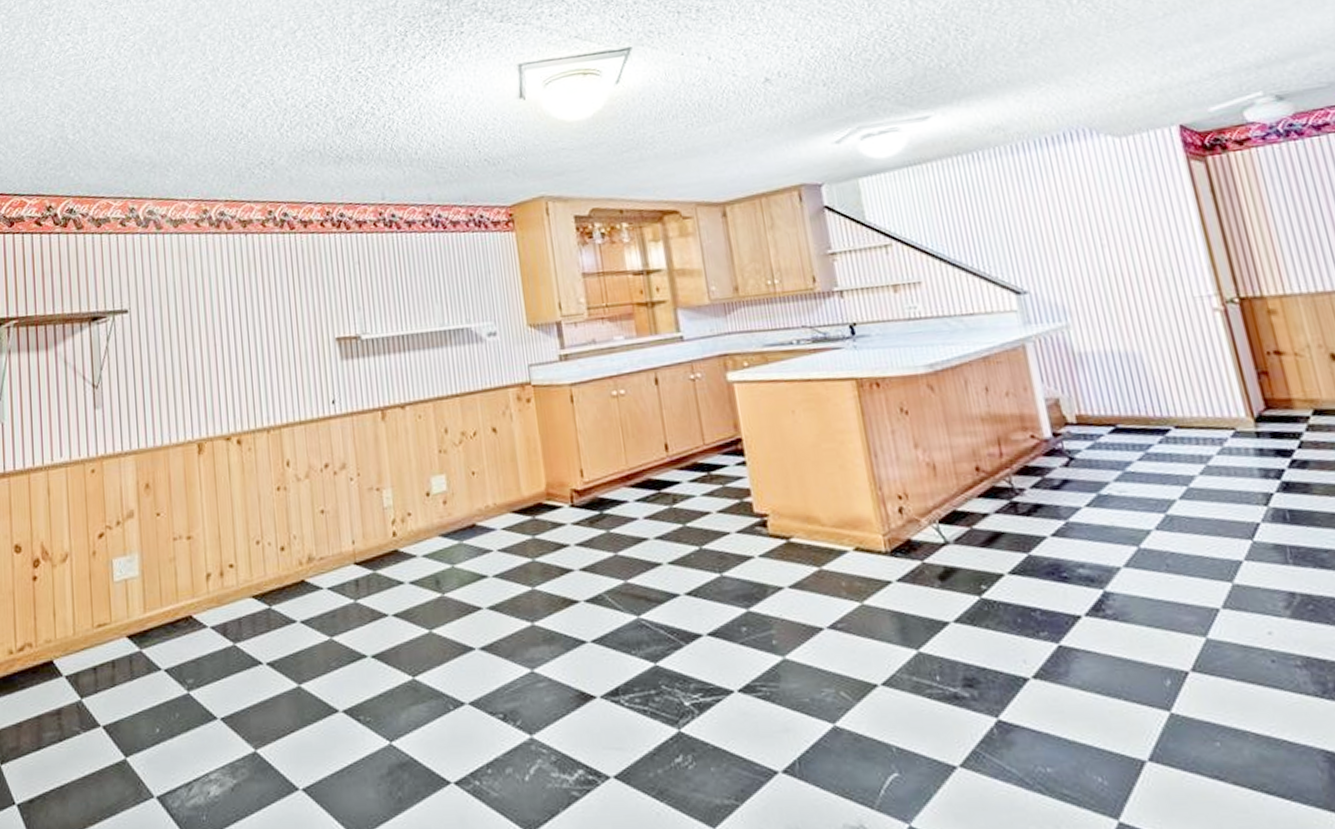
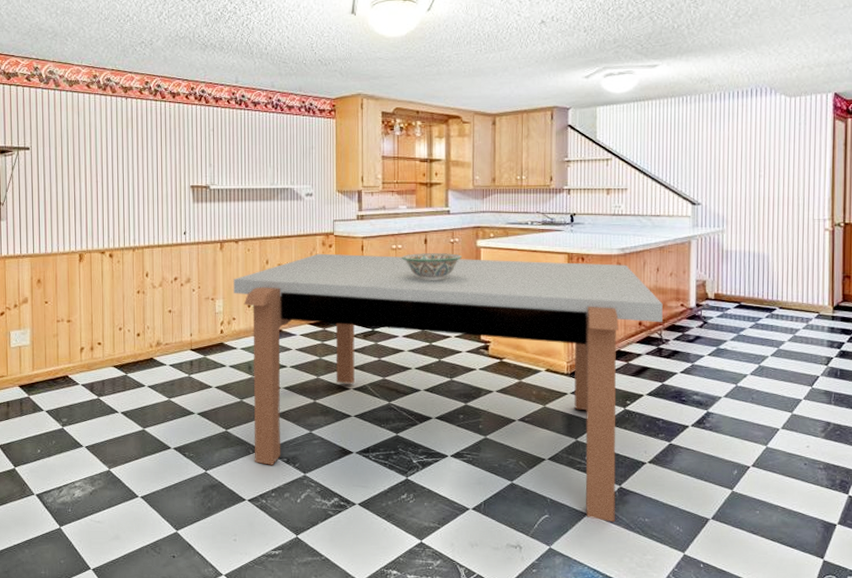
dining table: none [403,386,1009,778] -> present [233,253,663,522]
decorative bowl: none [626,394,710,437] -> present [401,253,462,281]

